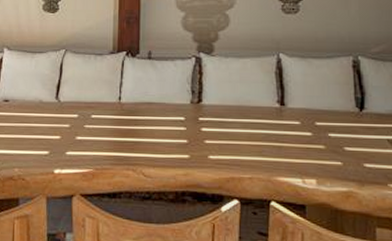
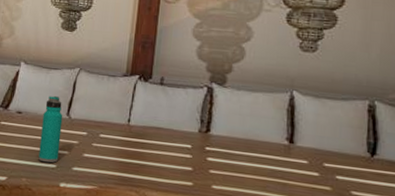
water bottle: none [30,79,52,150] -> present [38,95,63,163]

